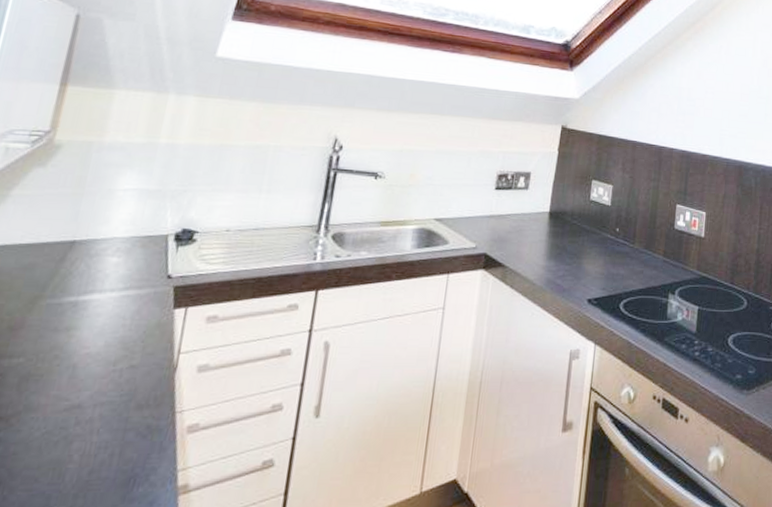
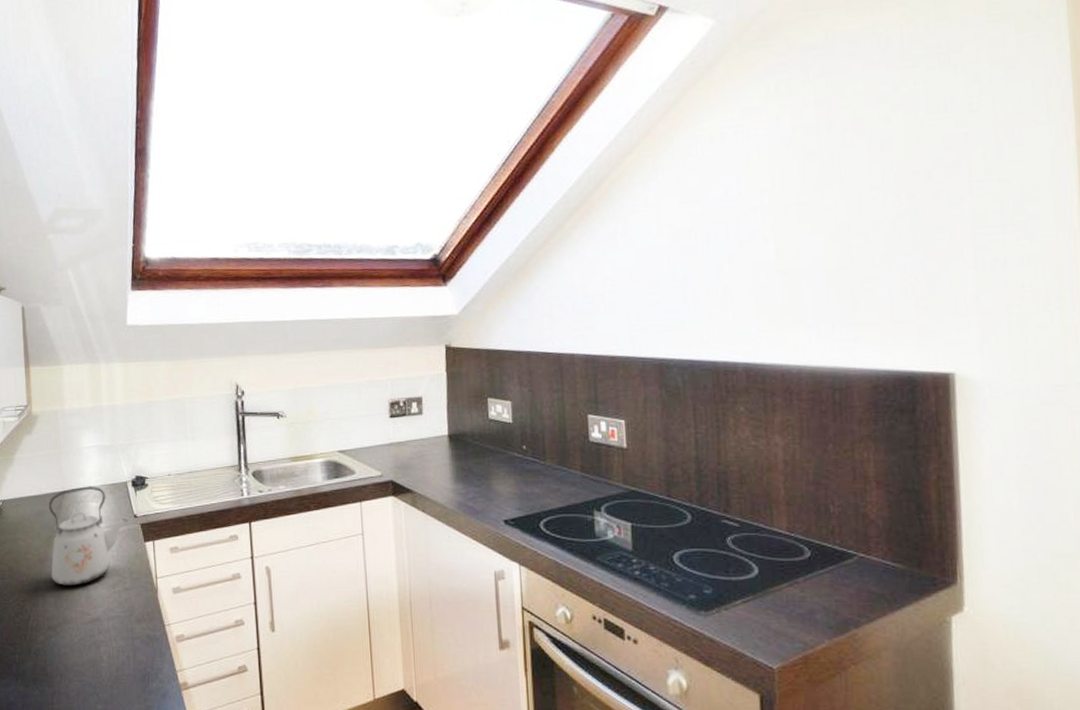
kettle: none [22,235,159,362] -> present [48,485,129,586]

